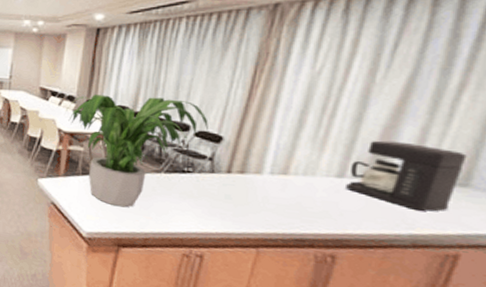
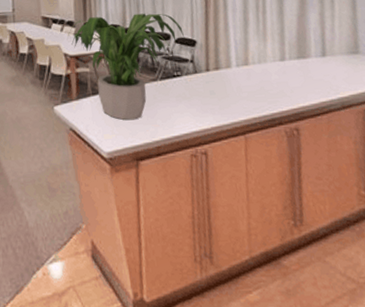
coffee maker: present [346,140,467,211] -> none [286,25,354,78]

